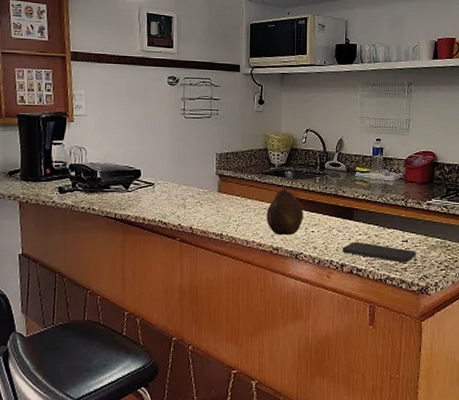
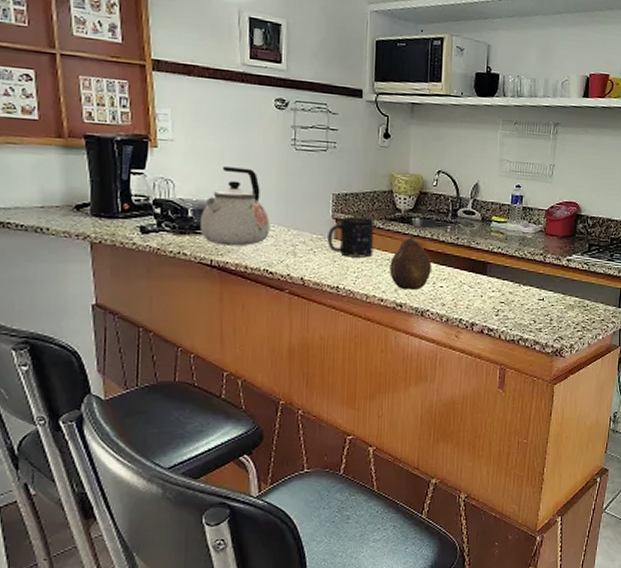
kettle: none [107,135,164,201] -> present [200,167,270,246]
mug: none [212,172,252,208] -> present [327,216,375,258]
smartphone: present [342,241,416,263] -> none [473,299,552,323]

